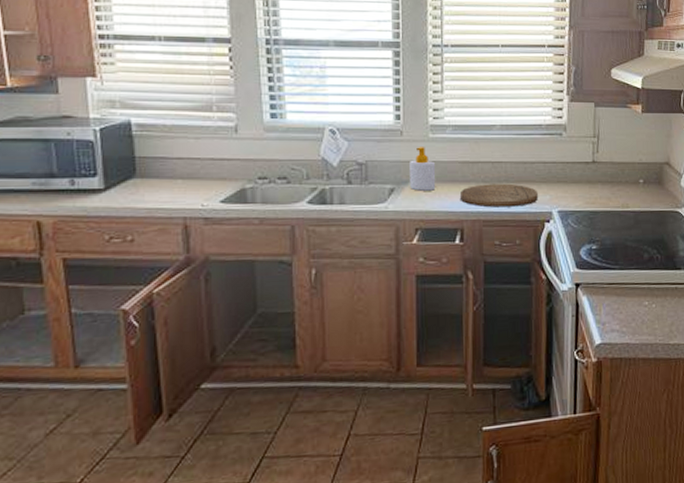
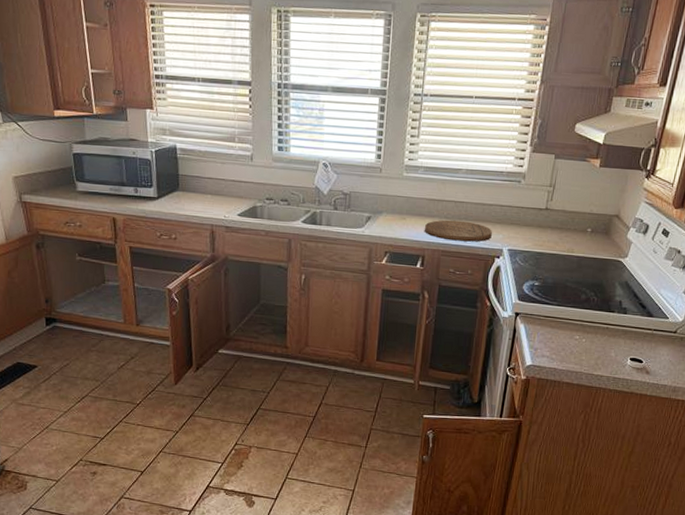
soap bottle: present [410,147,436,191] -> none [384,183,407,221]

